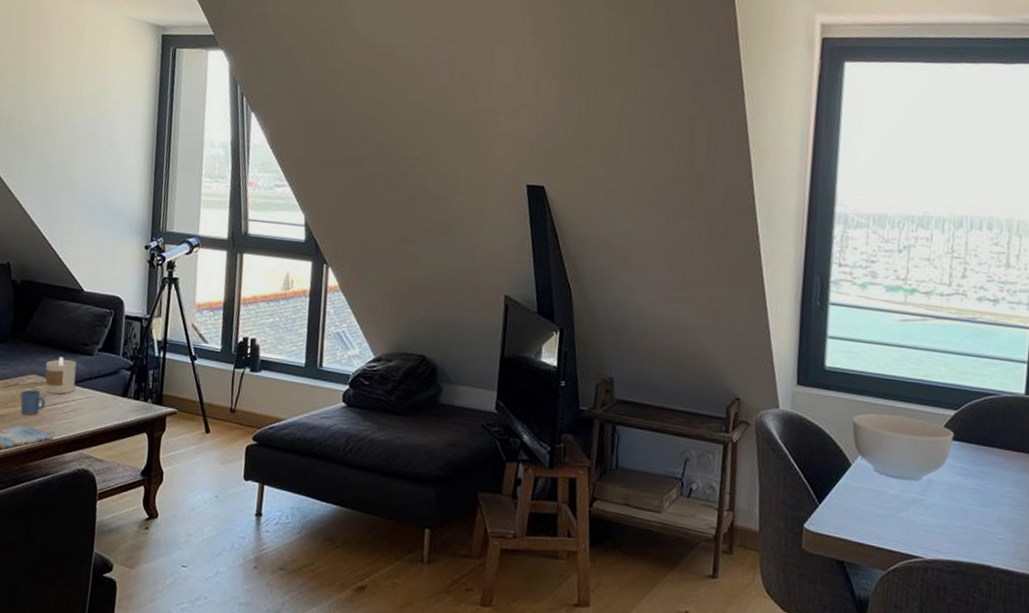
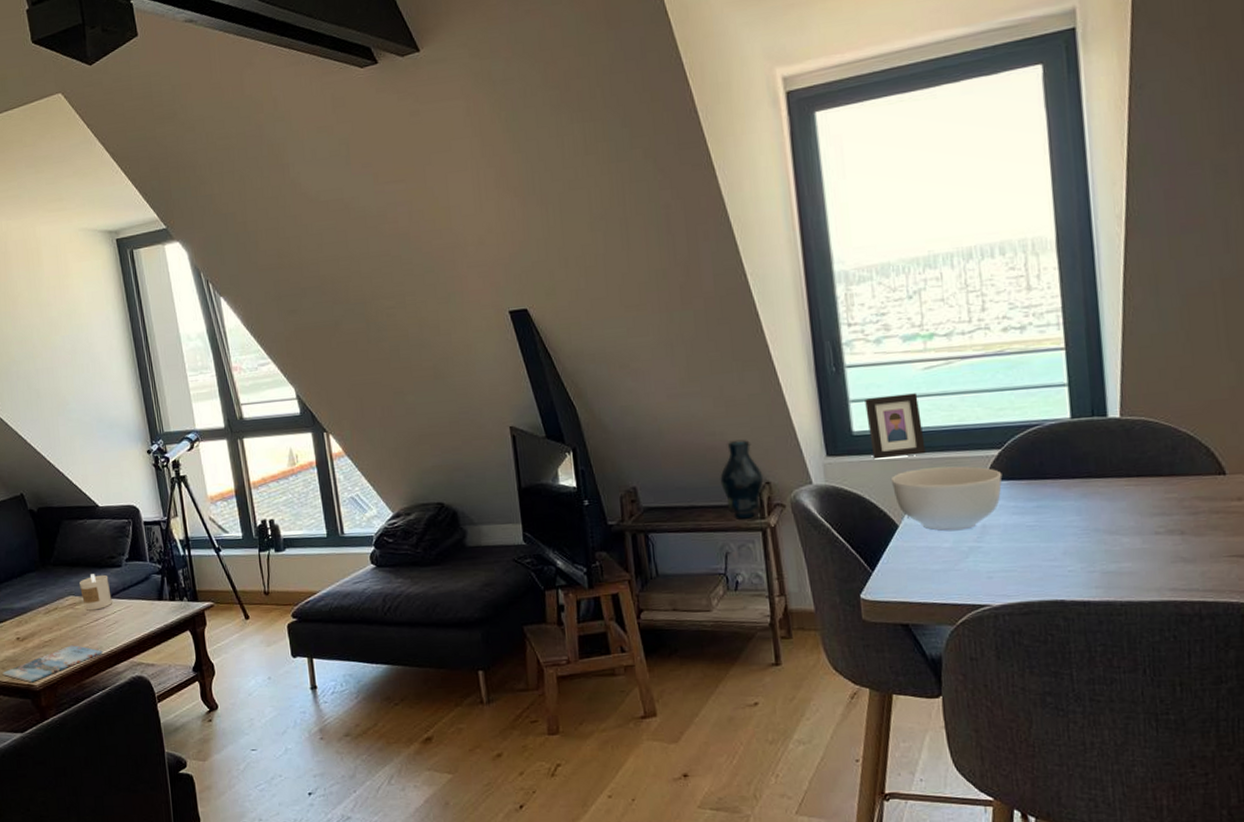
mug: present [20,389,46,416] -> none [61,610,88,636]
vase: none [693,353,735,430] -> present [720,441,764,519]
picture frame: none [839,338,891,401] -> present [865,393,926,460]

